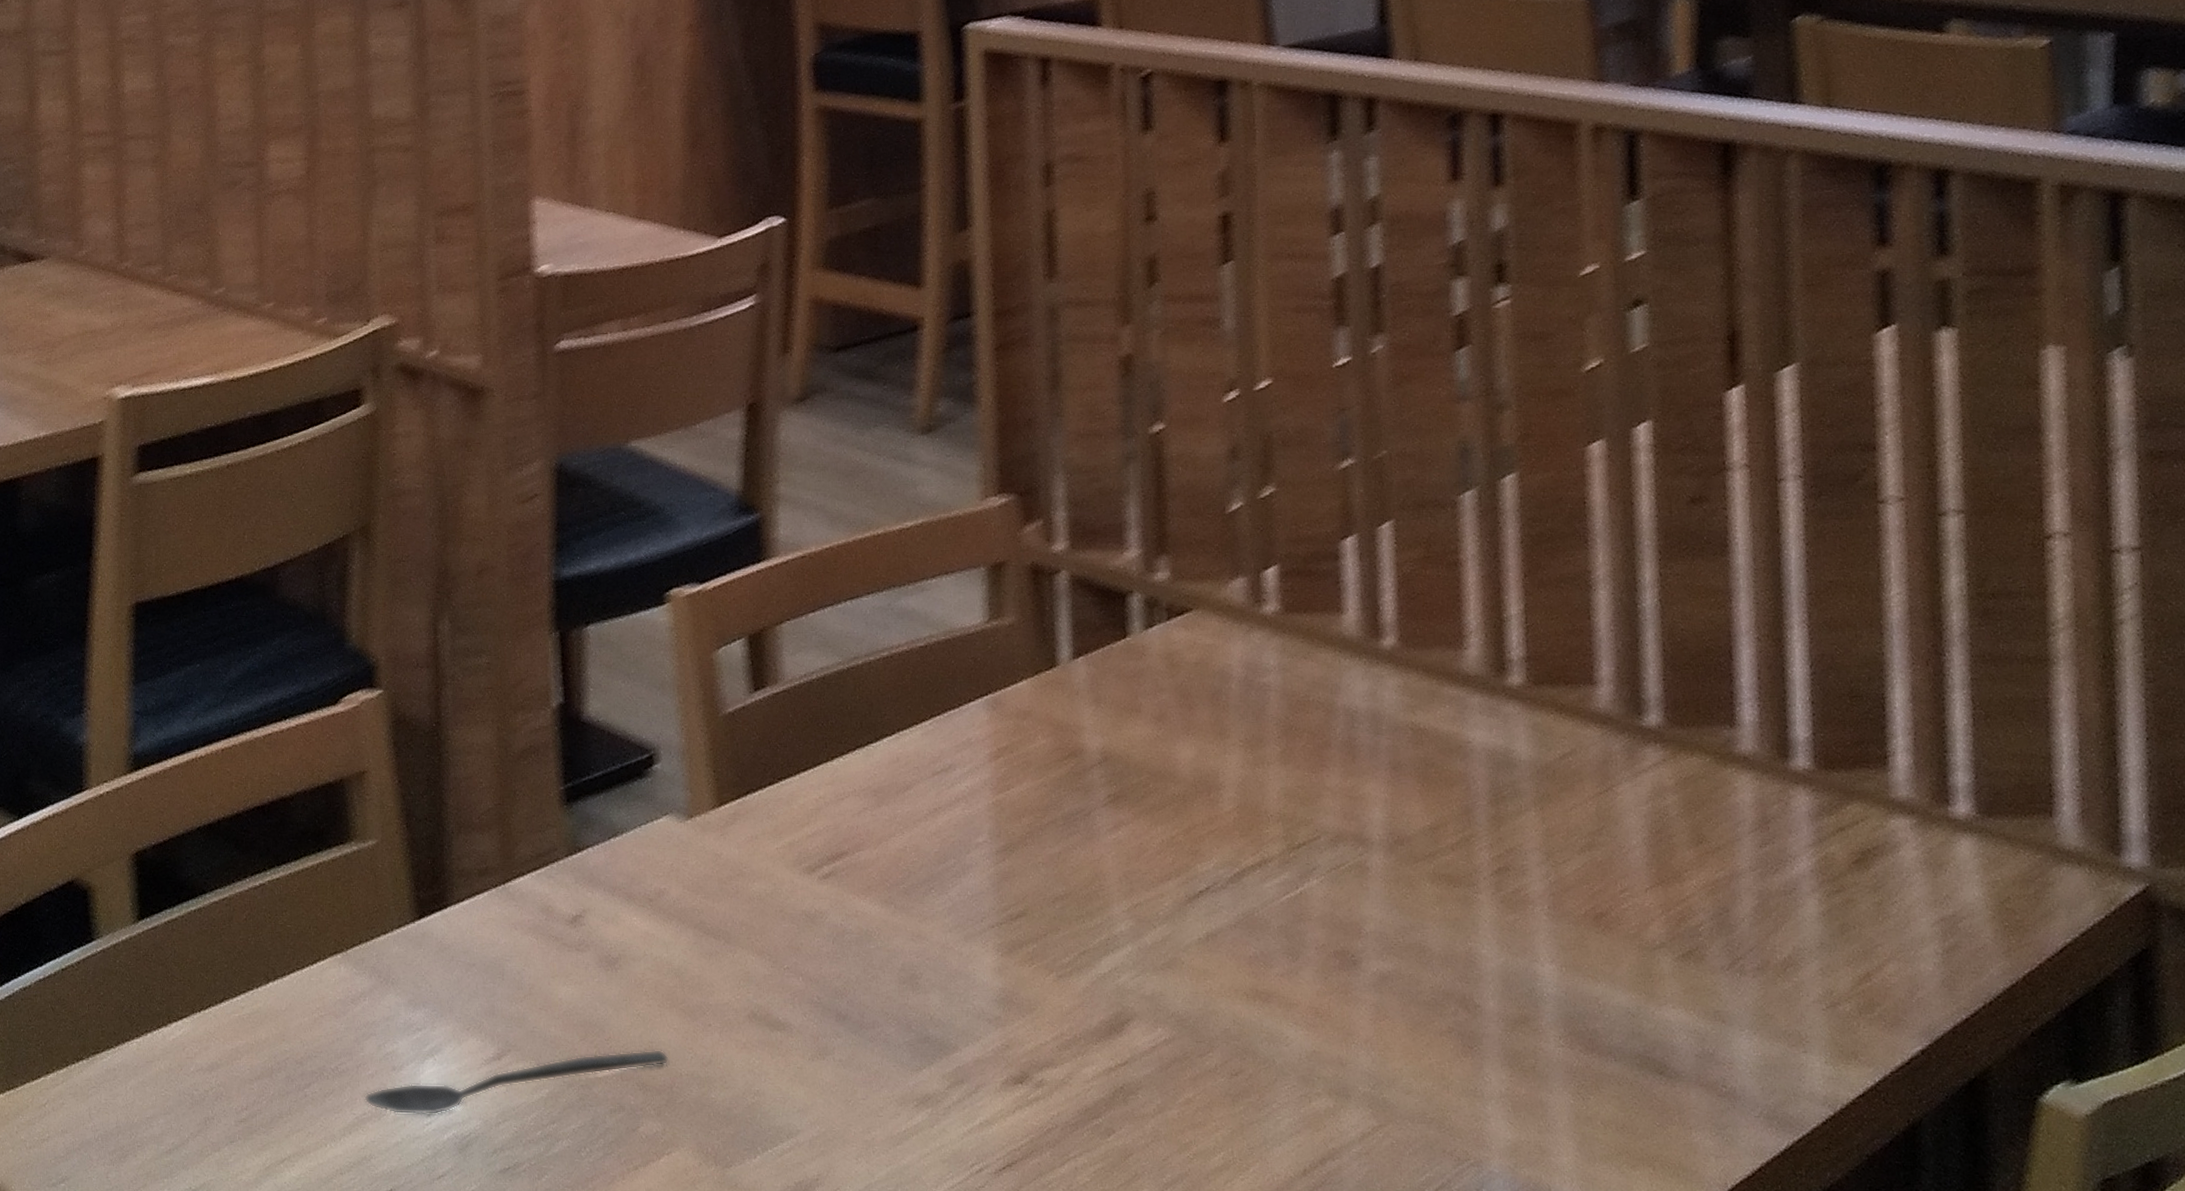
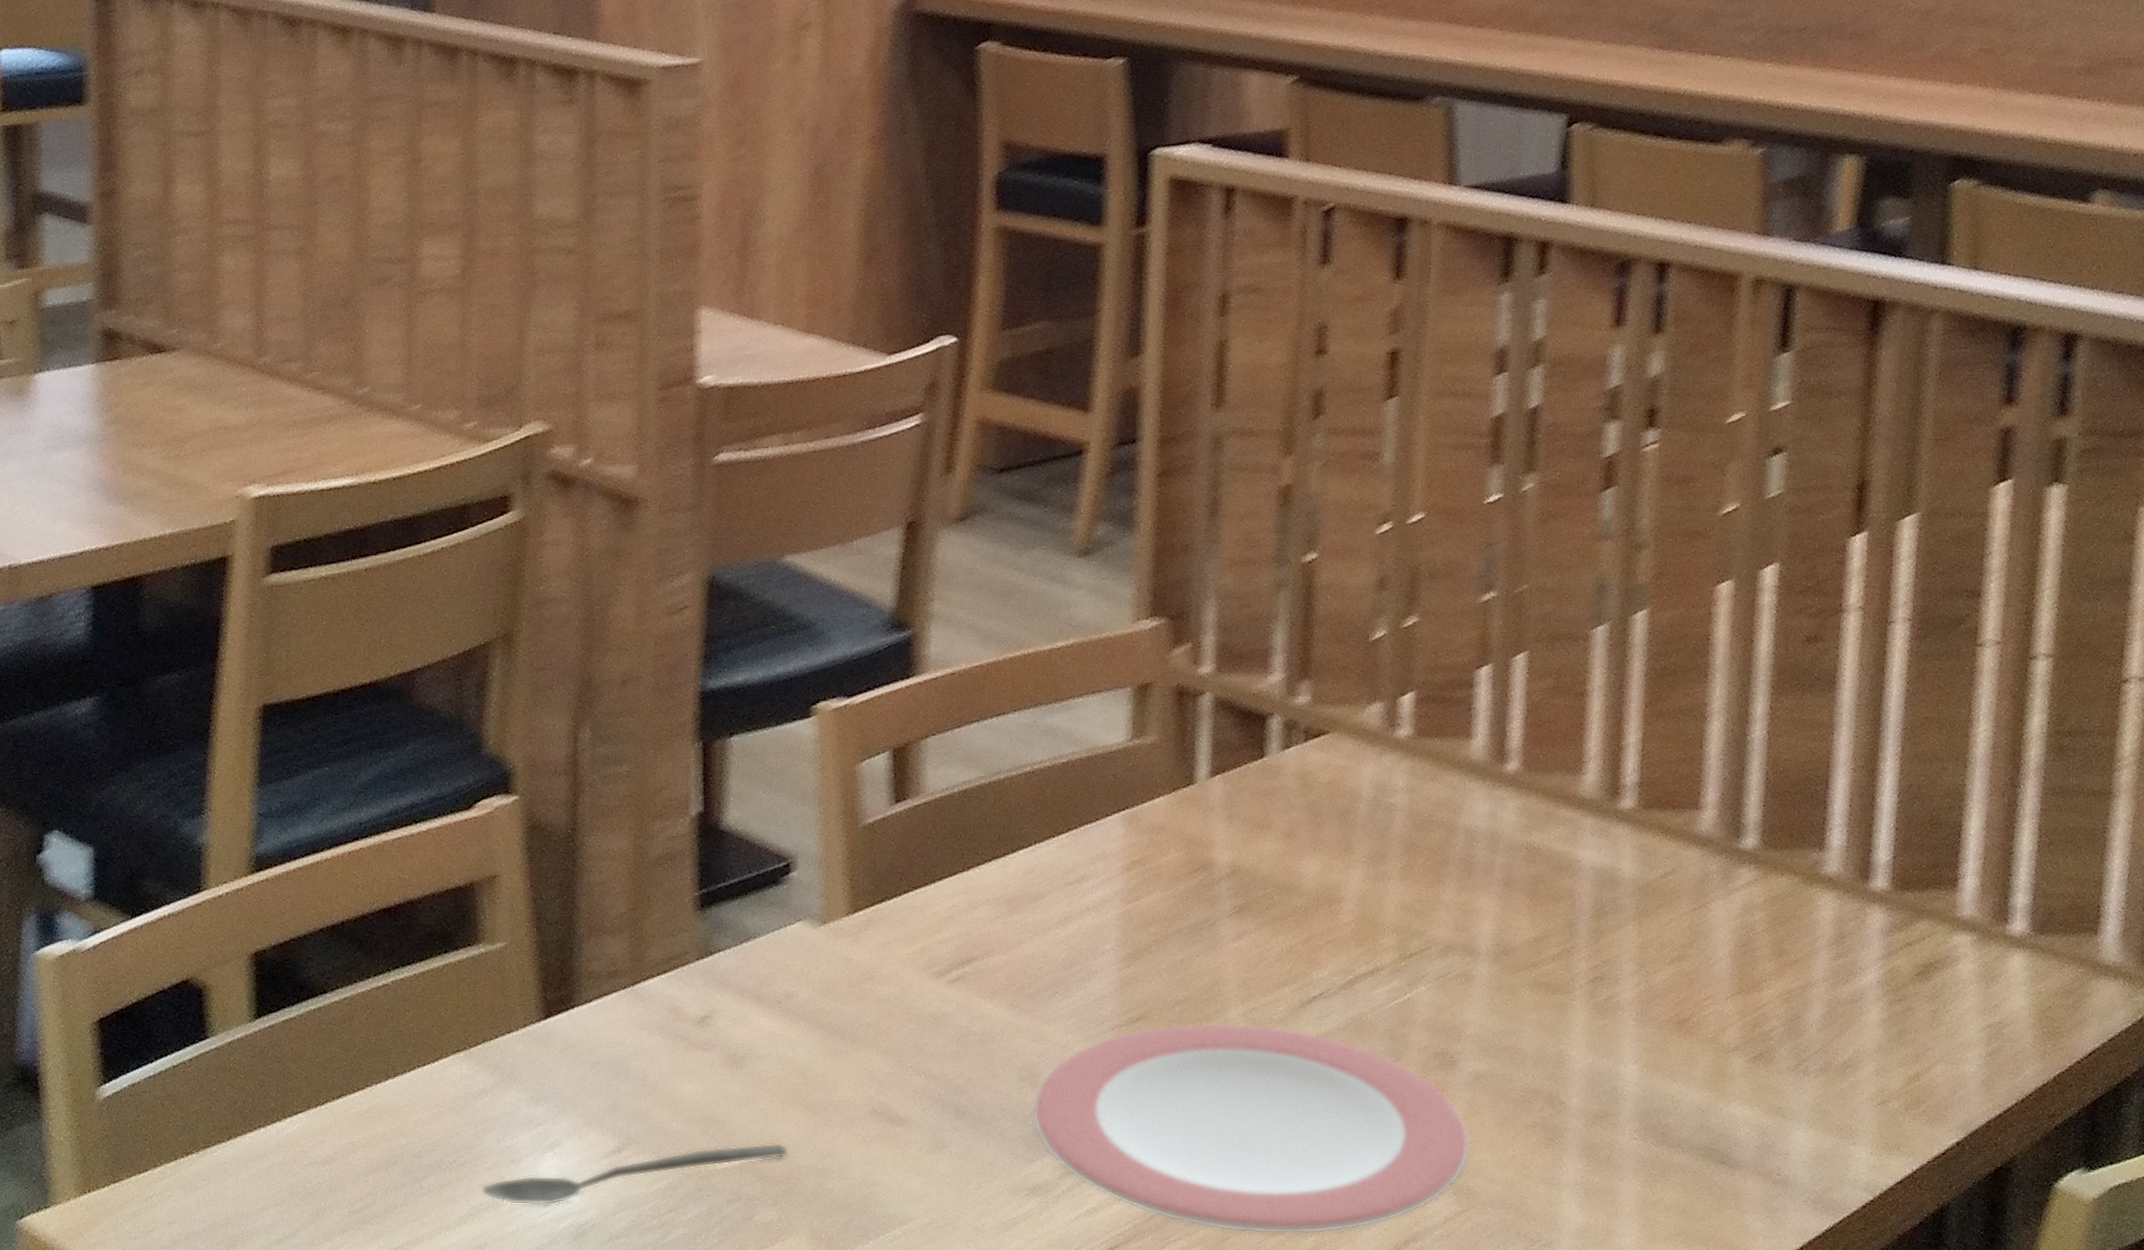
plate: none [915,919,1382,1151] -> present [1032,1022,1470,1235]

